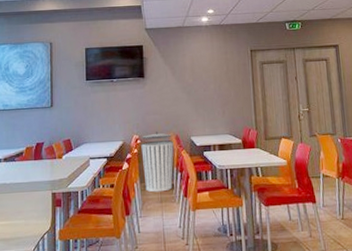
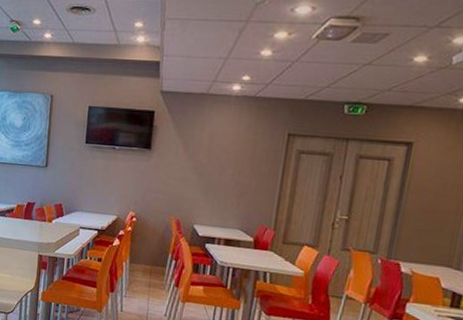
trash can: present [141,131,174,193] -> none [134,212,173,277]

